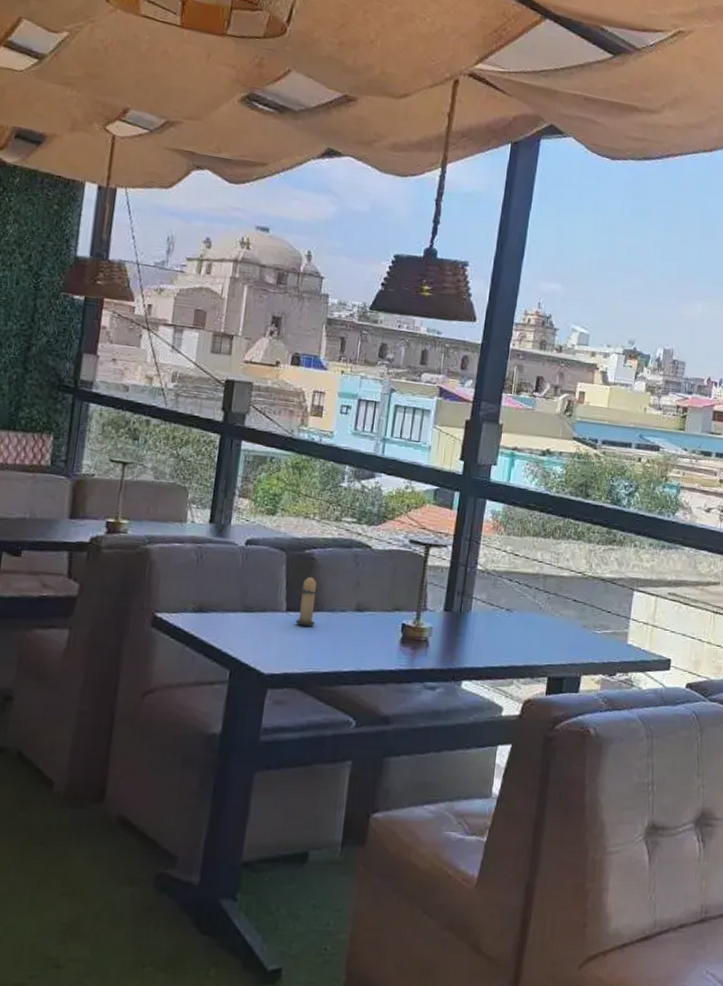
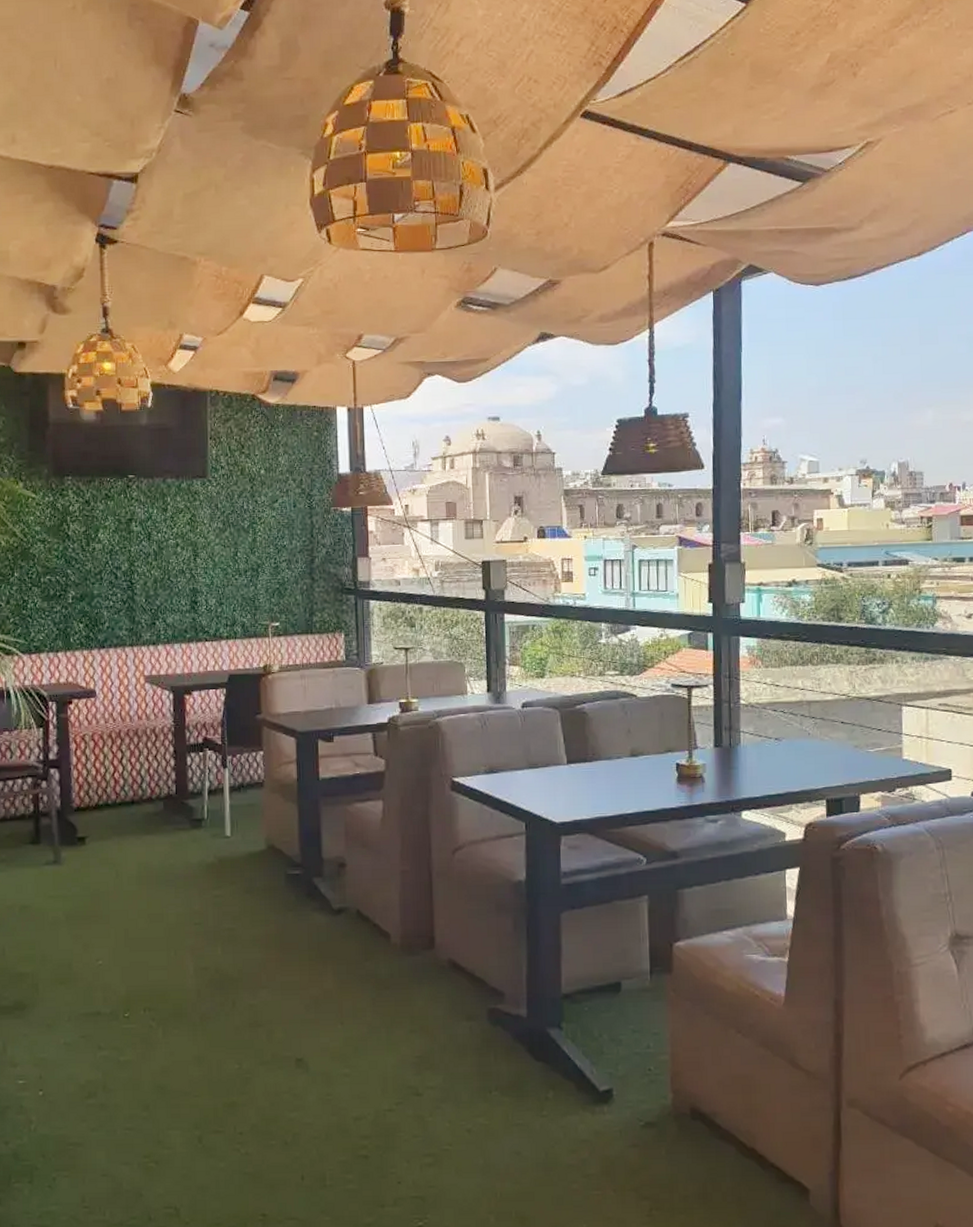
candle: present [295,574,319,627] -> none [575,727,596,776]

